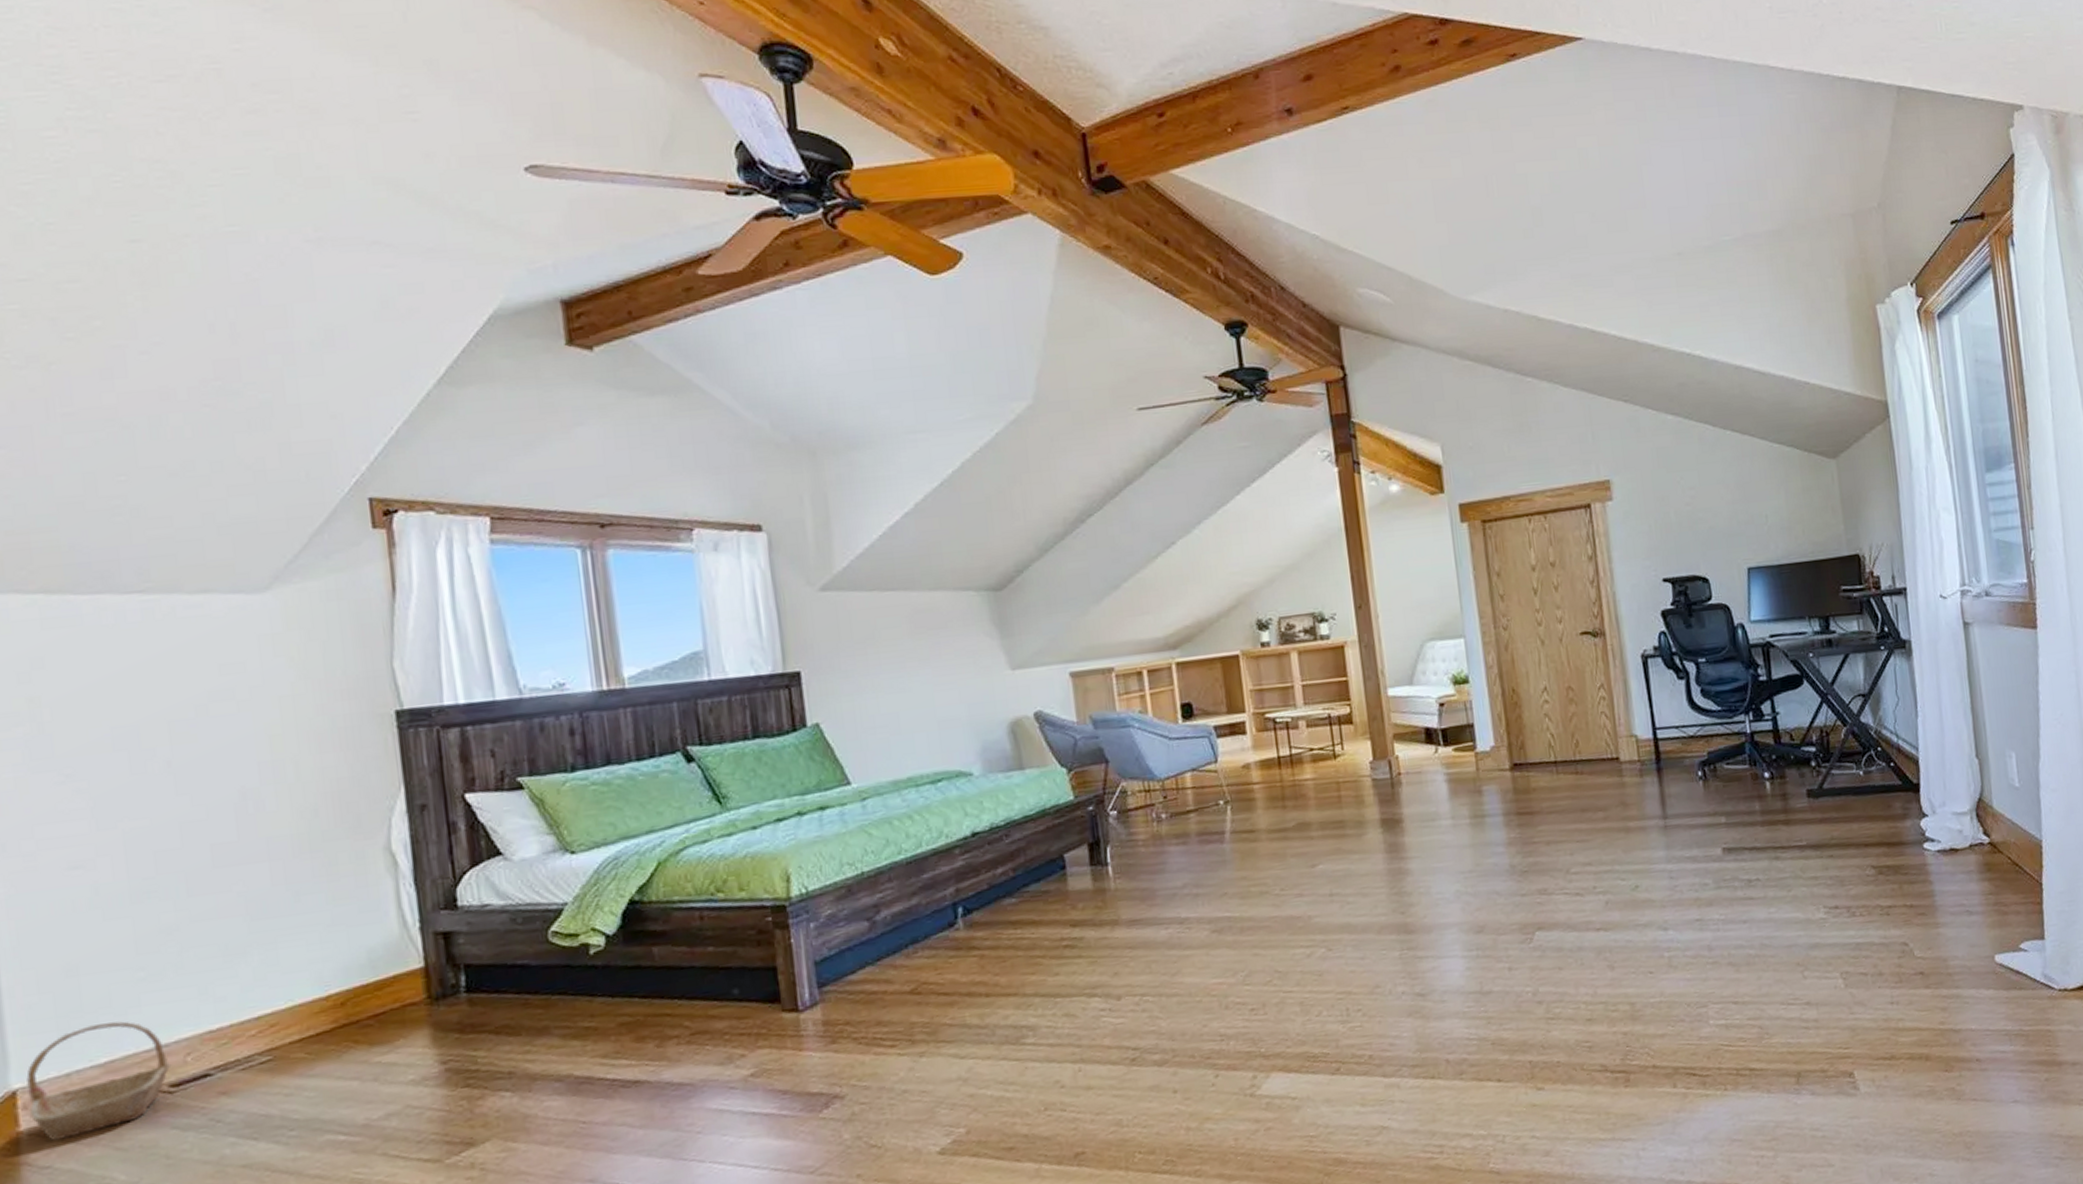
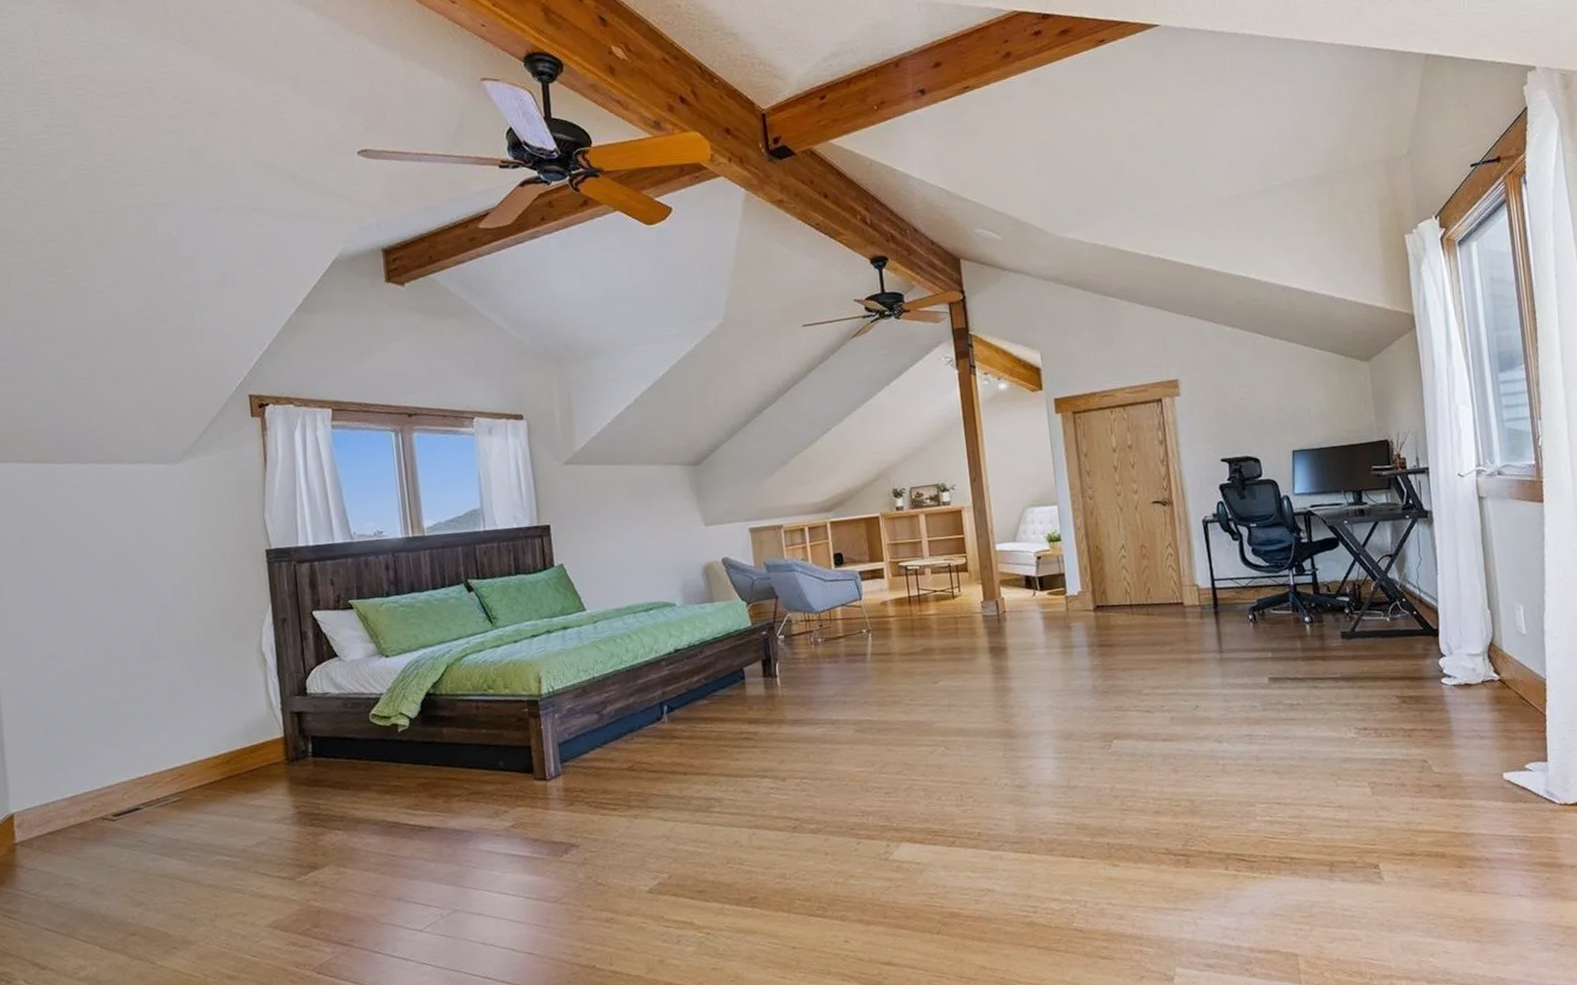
basket: present [26,1021,172,1142] -> none [20,768,114,851]

